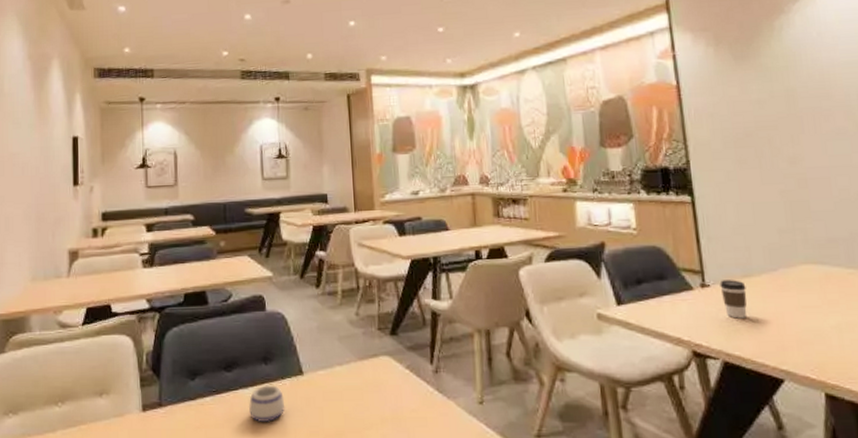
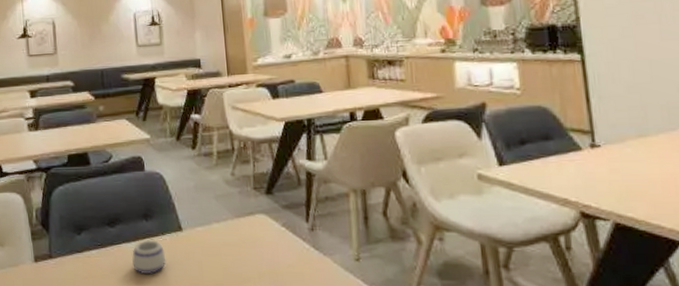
coffee cup: present [719,280,748,319] -> none [611,140,642,179]

